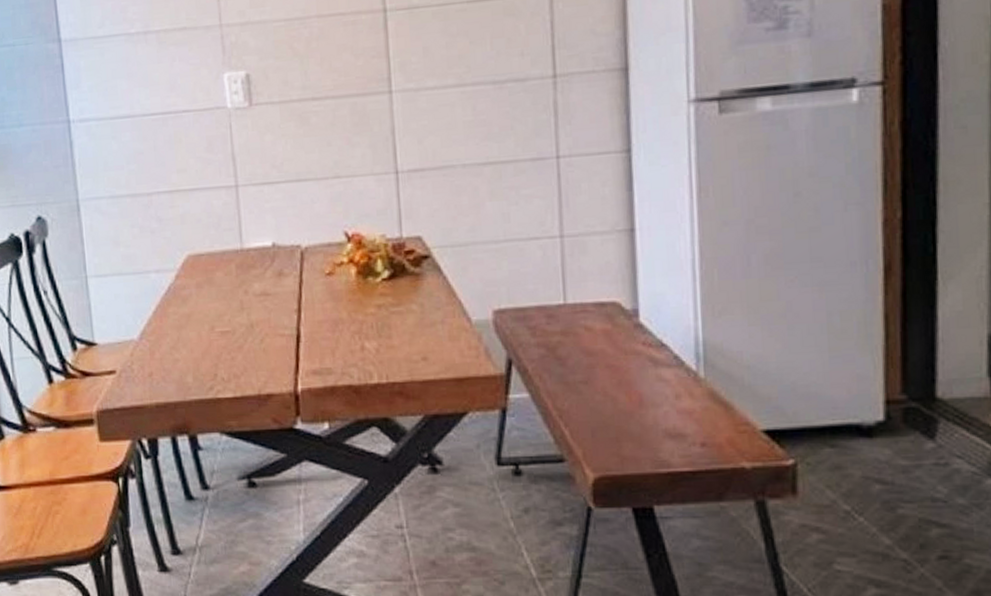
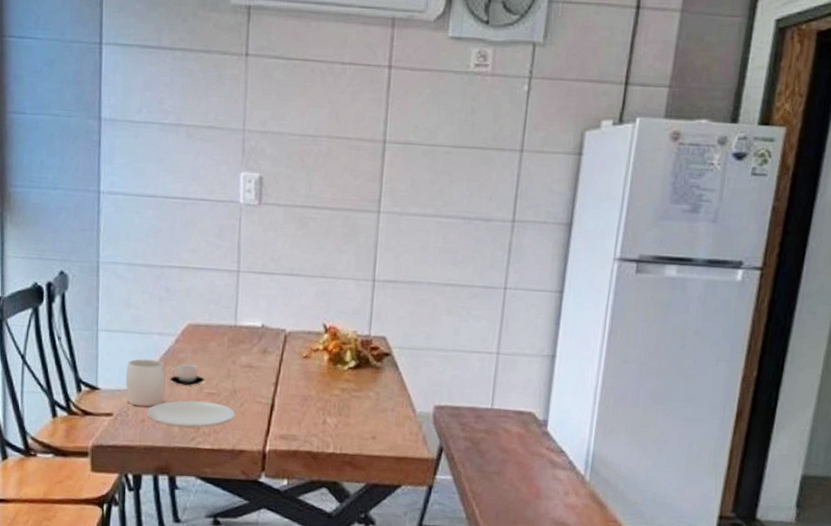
mug: none [124,302,172,359] -> present [125,359,166,407]
plate: none [153,342,257,377] -> present [146,400,236,428]
cup: none [174,301,216,327] -> present [170,364,205,386]

